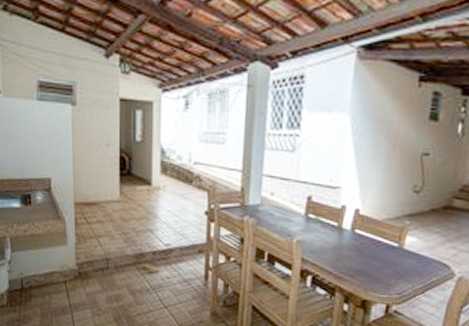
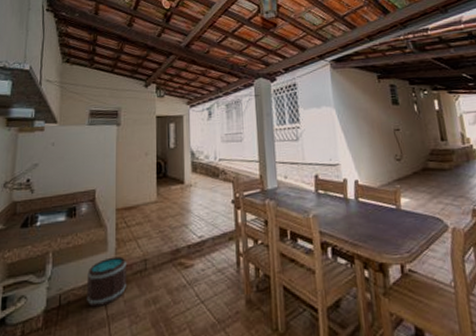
bucket: none [48,251,89,296] -> present [87,256,127,307]

